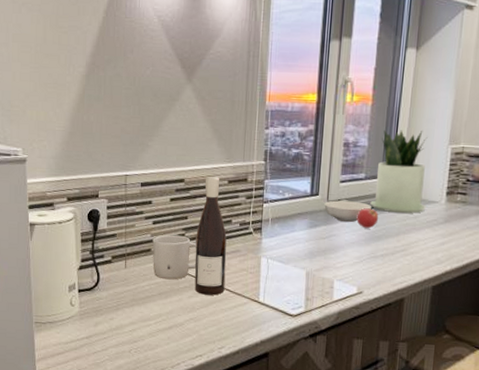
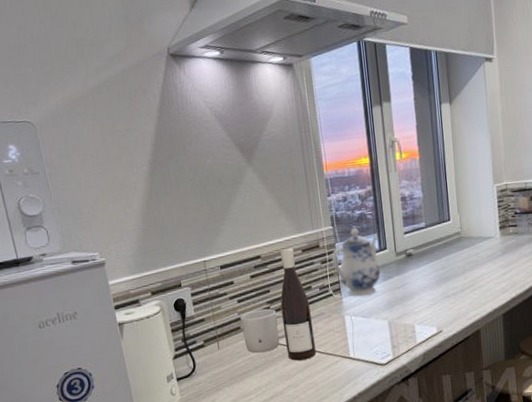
teapot: none [258,167,311,241] -> present [331,228,381,296]
bowl: present [324,200,372,223] -> none [393,249,437,270]
fruit: present [356,208,379,229] -> none [424,253,445,273]
planter: present [370,130,428,213] -> none [434,175,484,254]

